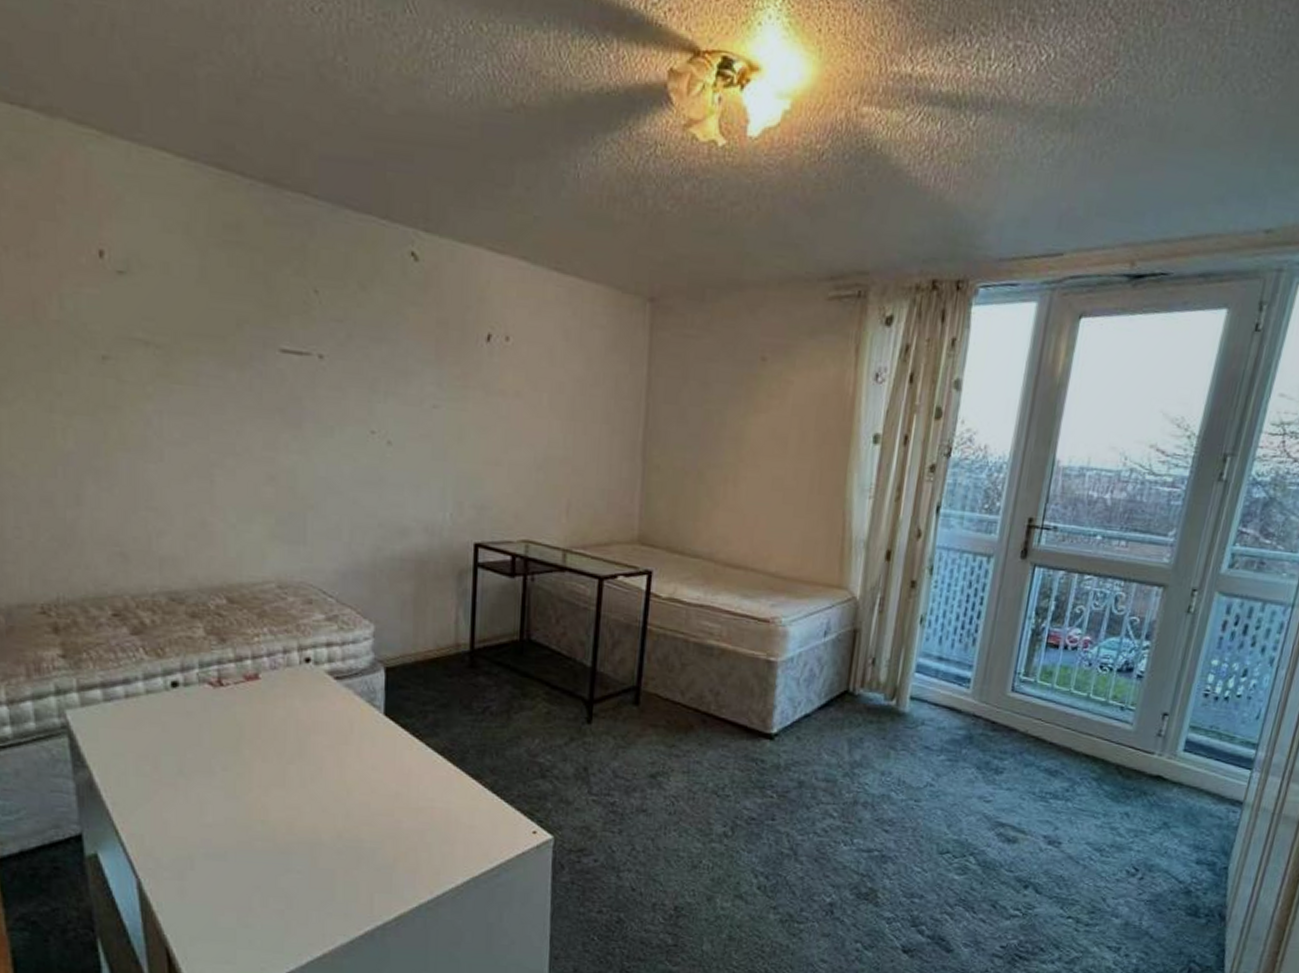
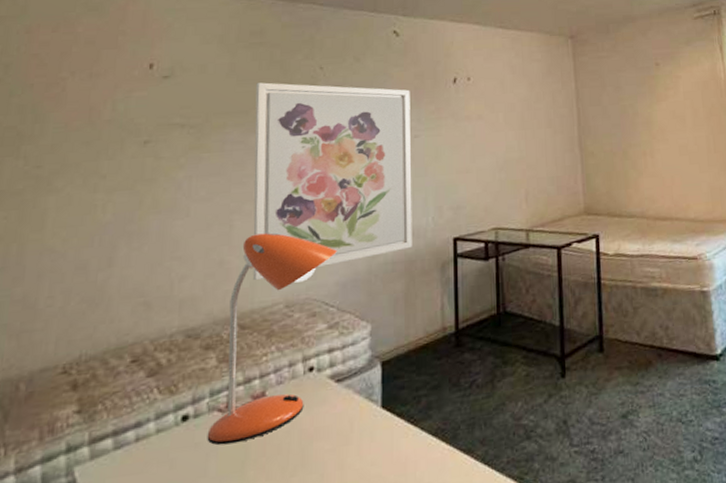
desk lamp: none [199,496,336,720] -> present [207,233,337,446]
wall art: none [234,299,430,552] -> present [252,82,412,281]

